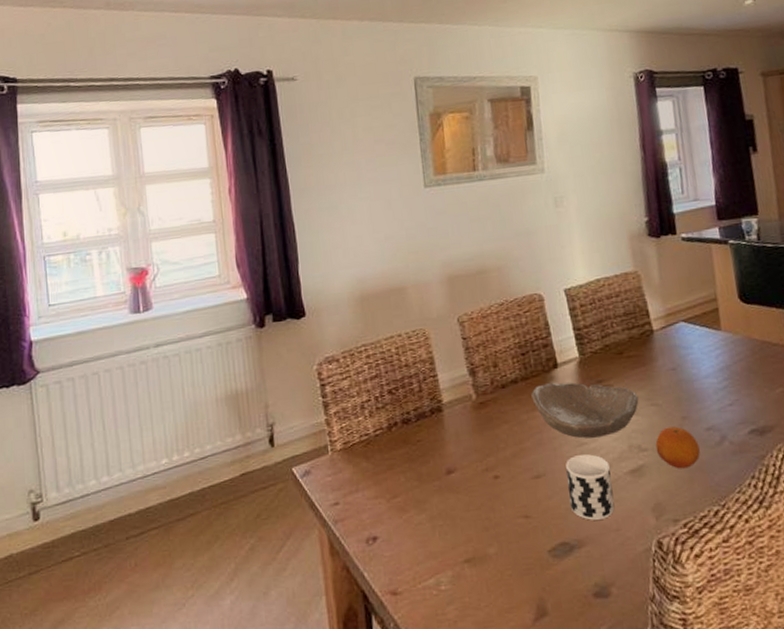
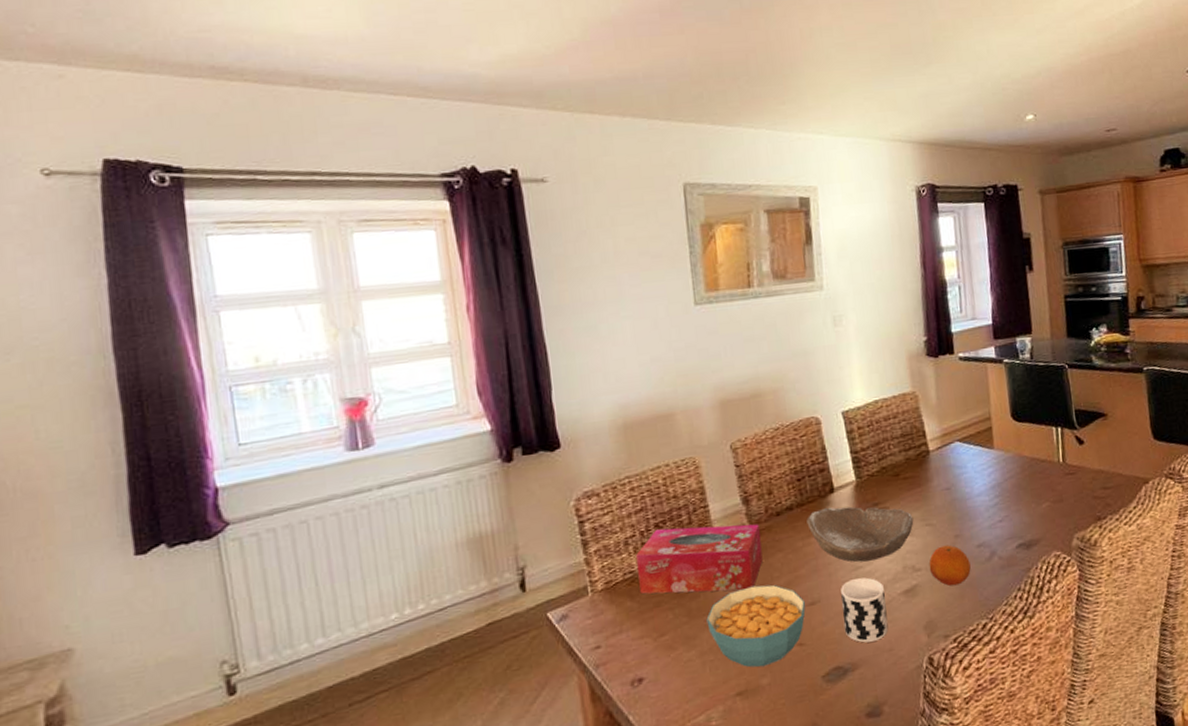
tissue box: none [371,394,489,460] -> present [636,523,763,595]
cereal bowl: none [436,455,531,536] -> present [706,584,806,668]

